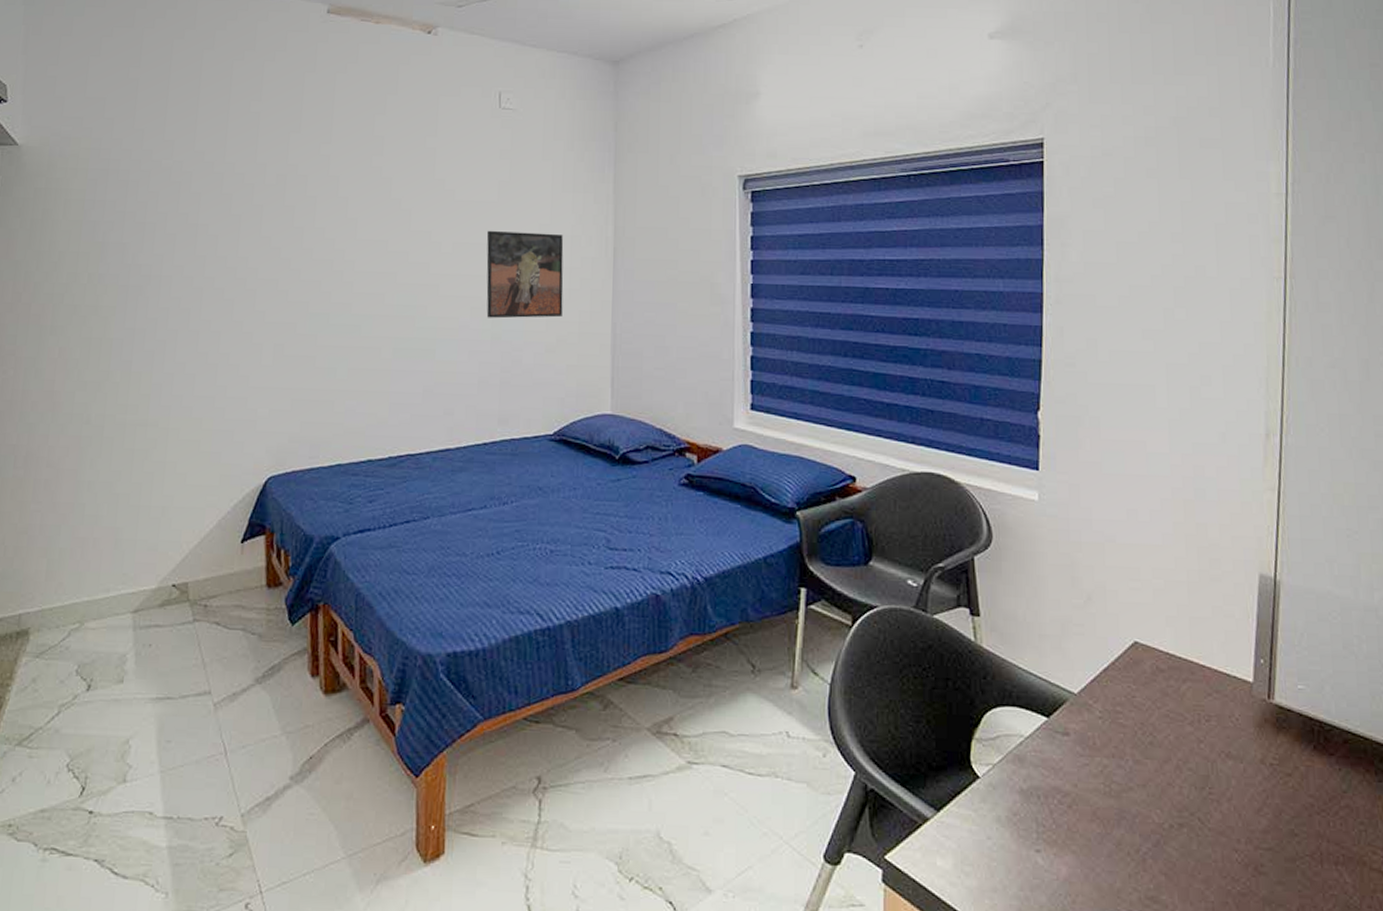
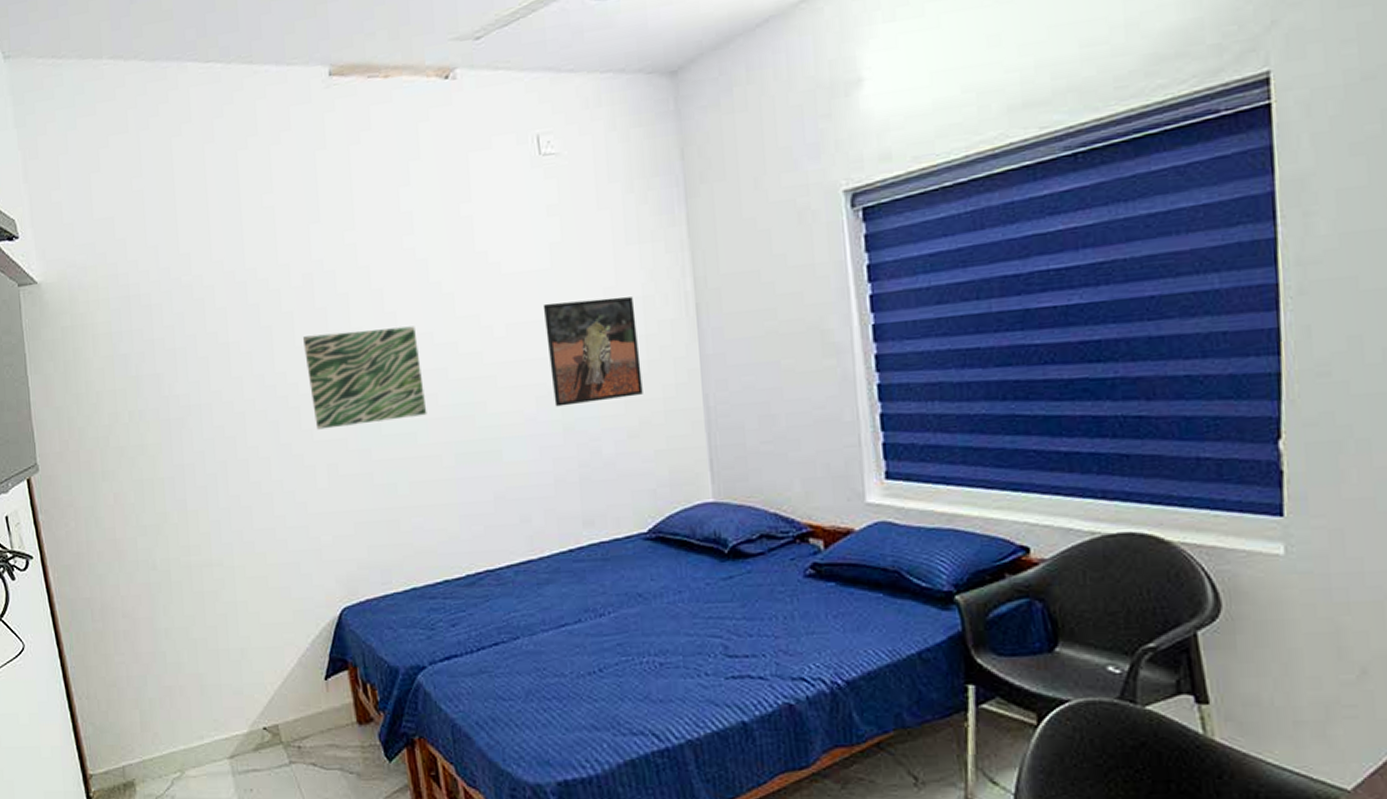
wall art: none [268,228,374,313] -> present [302,326,427,430]

